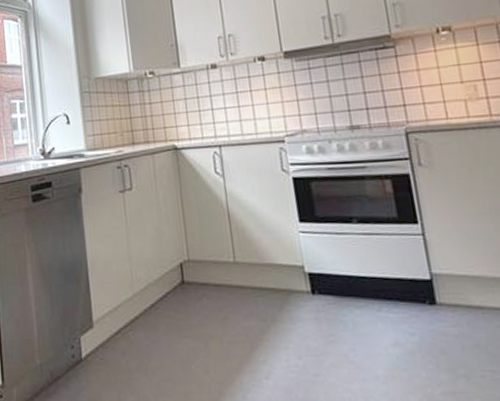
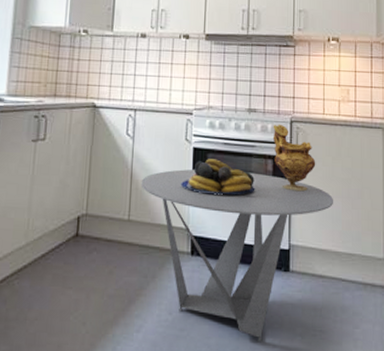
coffee table: none [240,197,480,386] -> present [141,169,333,342]
fruit bowl: none [285,187,376,226] -> present [180,159,255,195]
vase: none [384,137,448,212] -> present [272,124,316,192]

